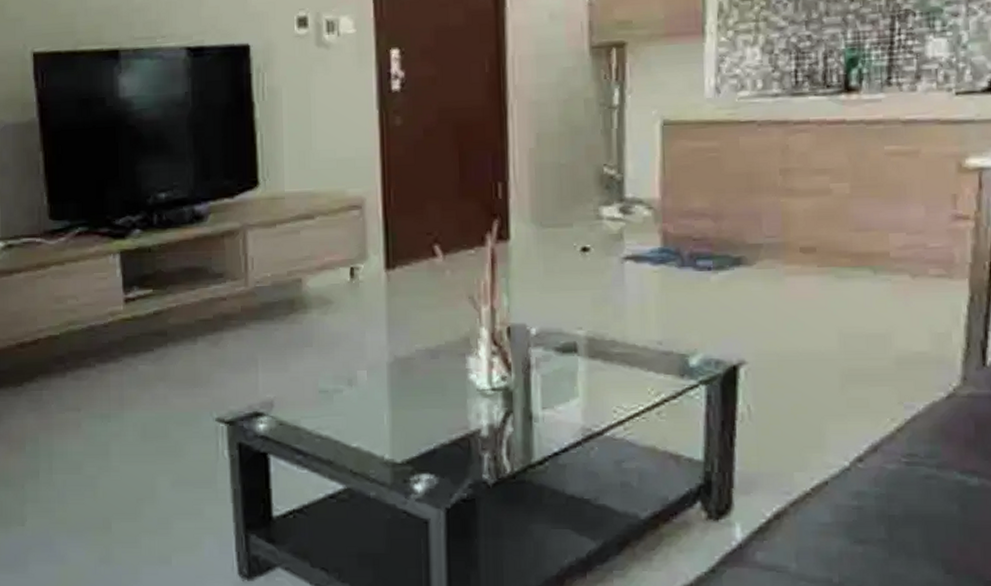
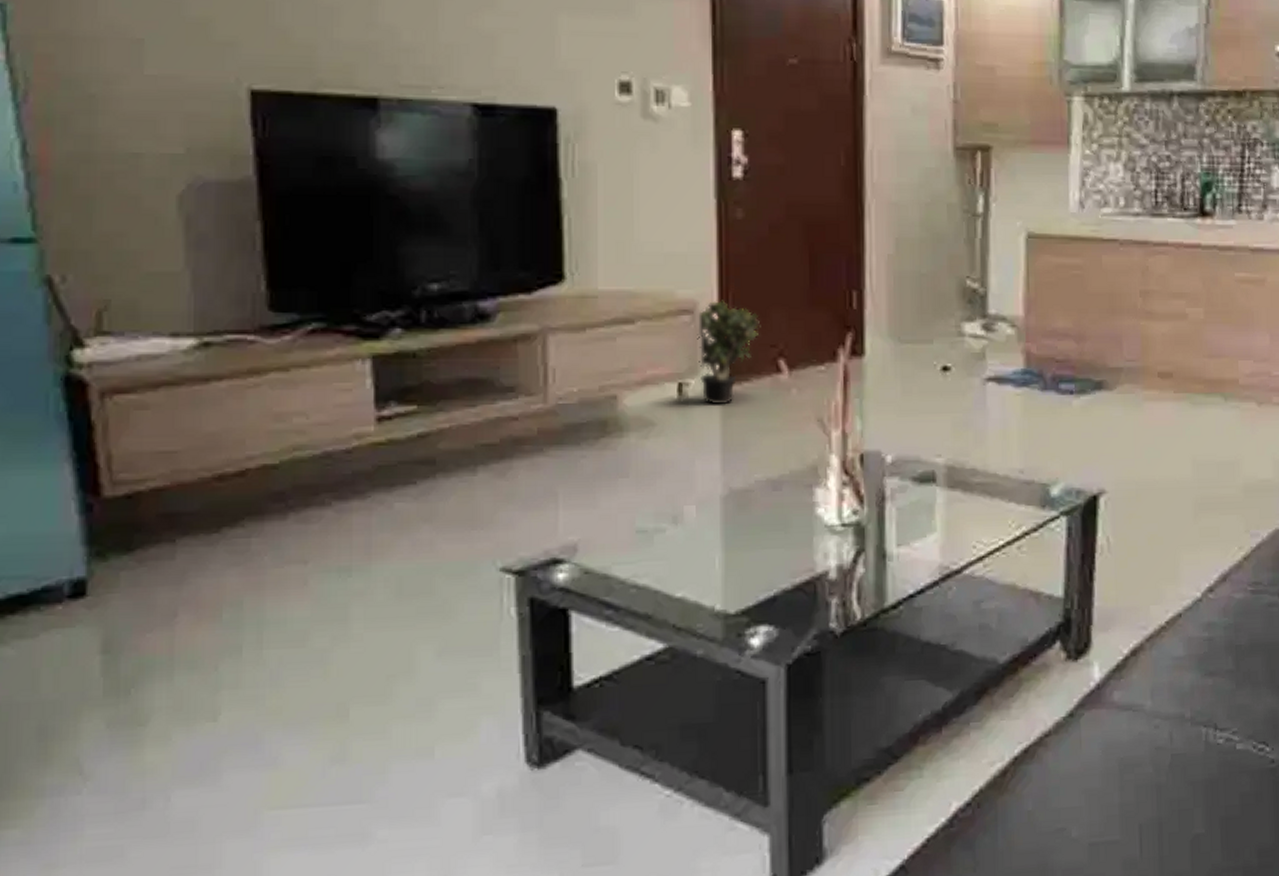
potted plant: none [365,196,418,286] -> present [697,300,761,405]

